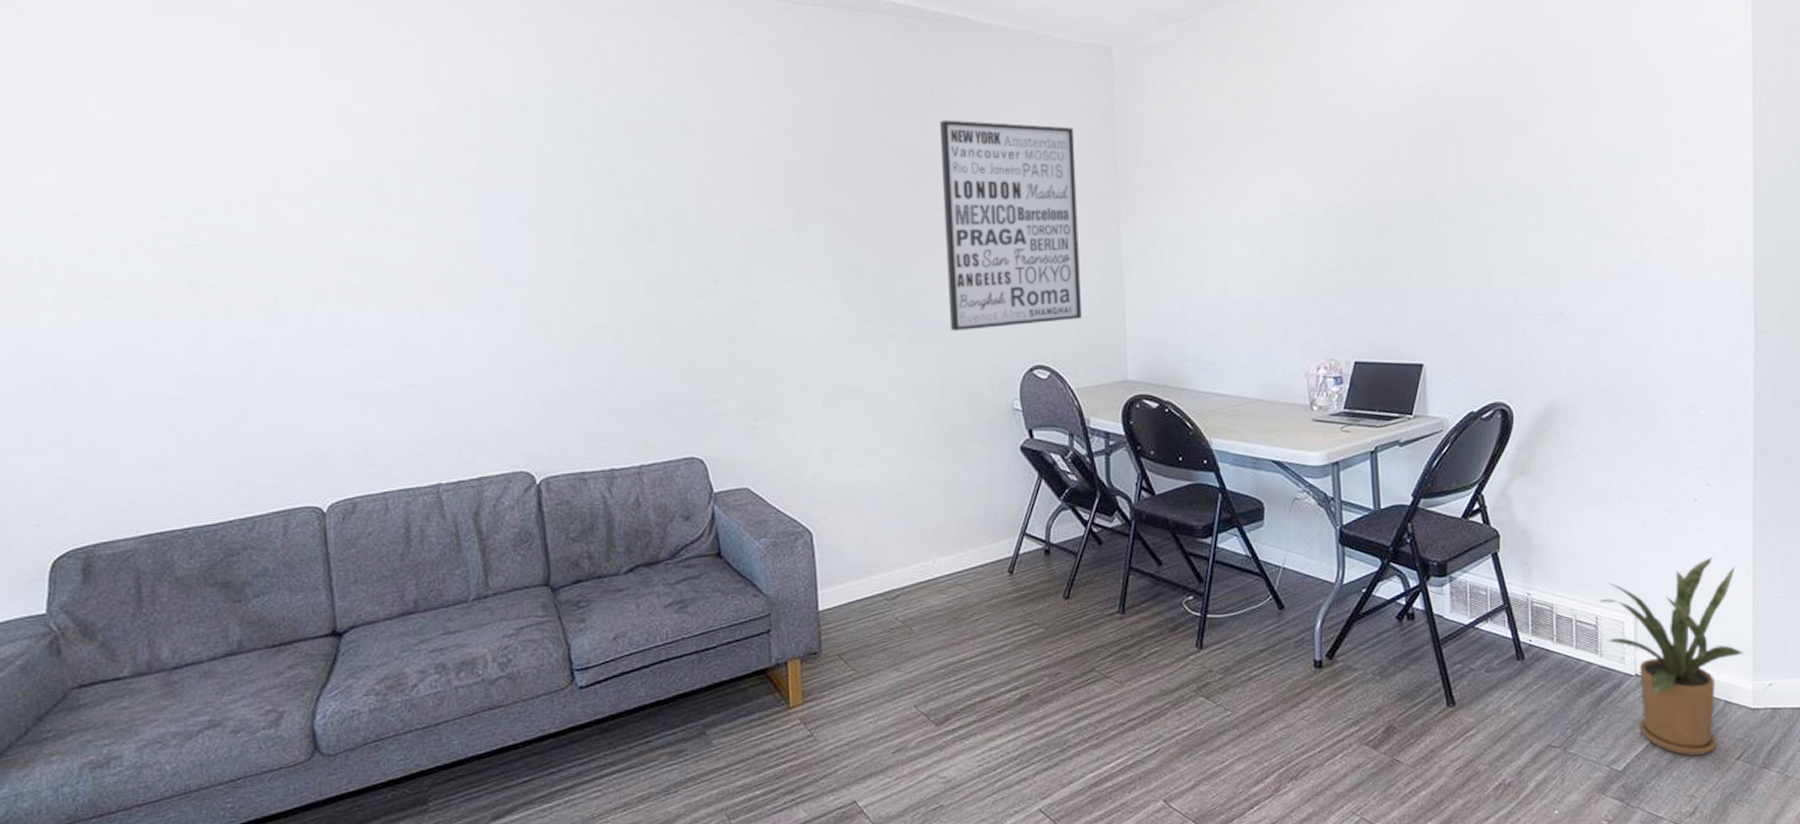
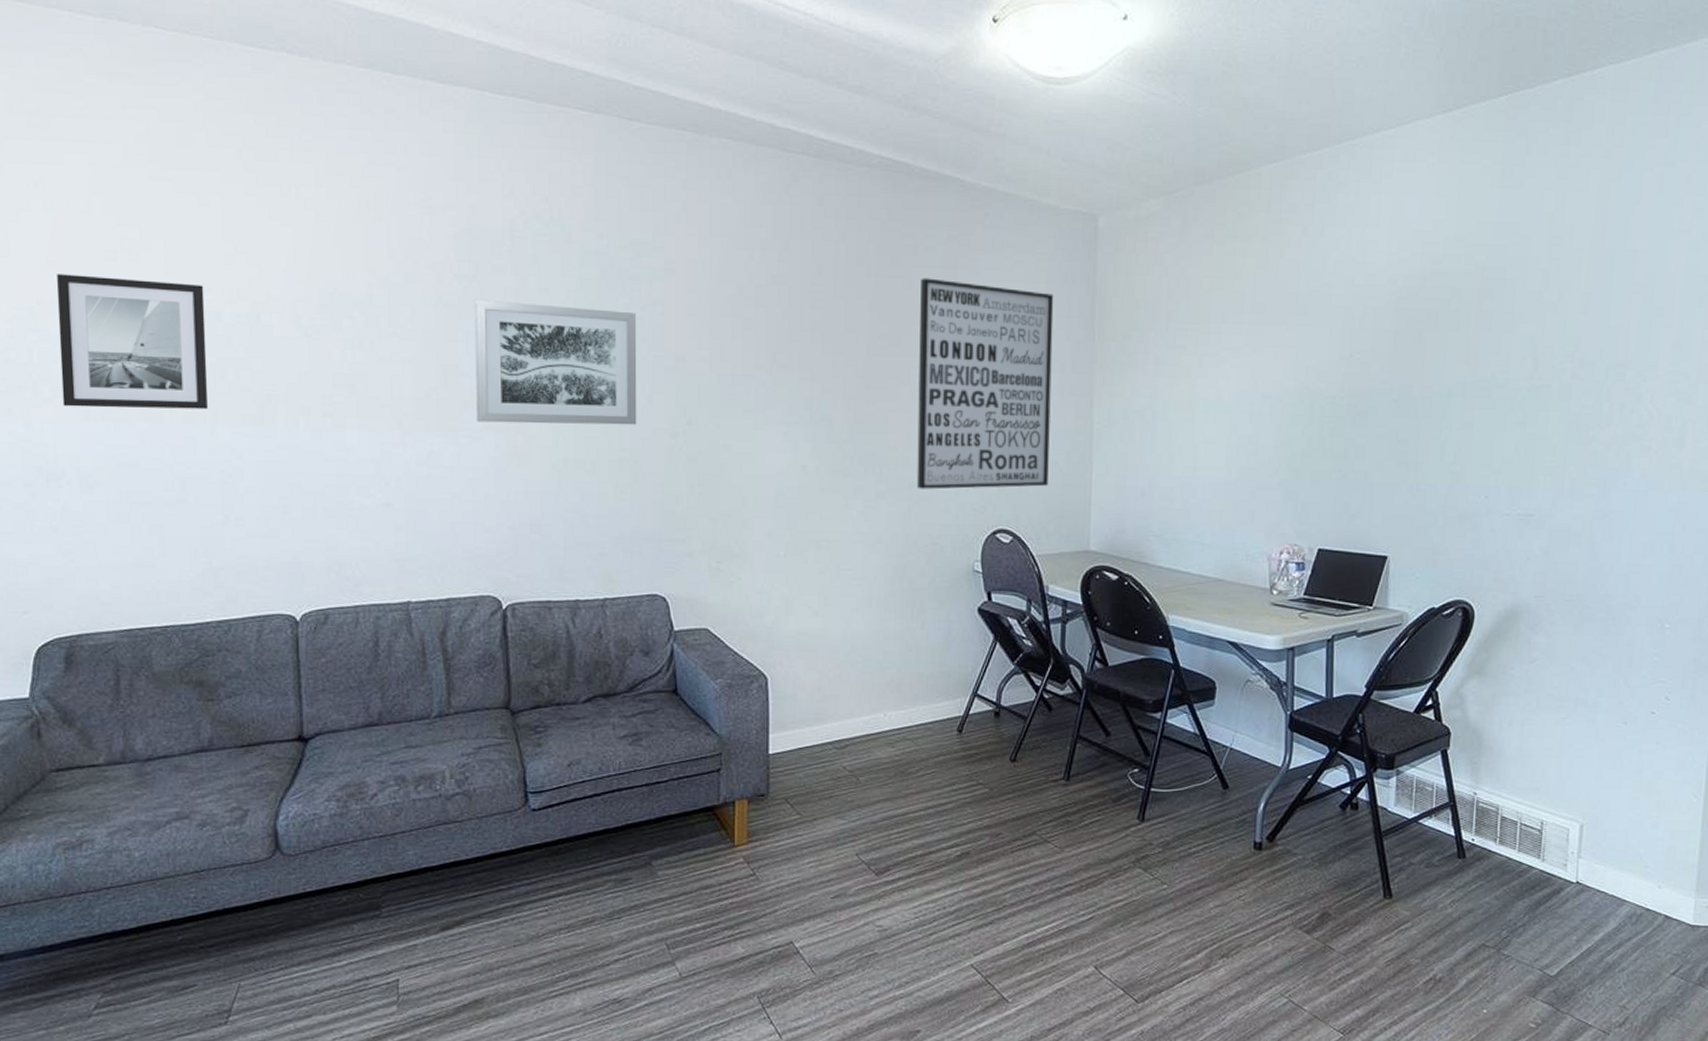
wall art: none [54,174,220,310] -> present [56,274,209,410]
wall art: none [489,171,663,296] -> present [475,299,637,425]
house plant: present [1599,557,1745,756] -> none [1546,771,1690,968]

